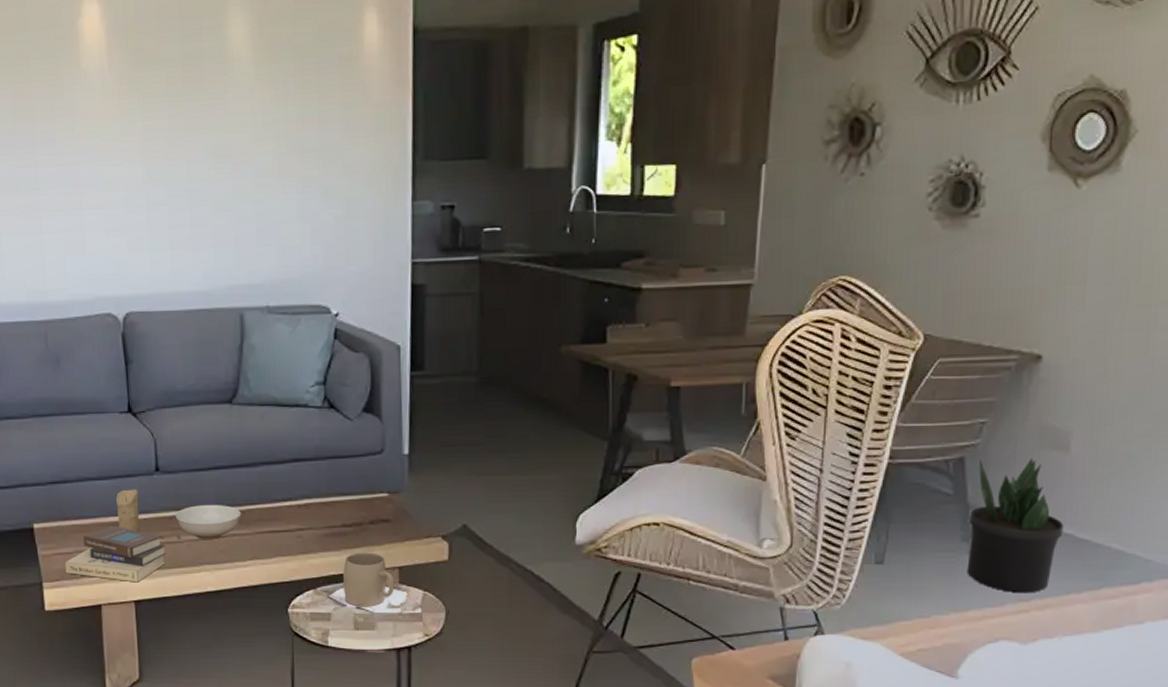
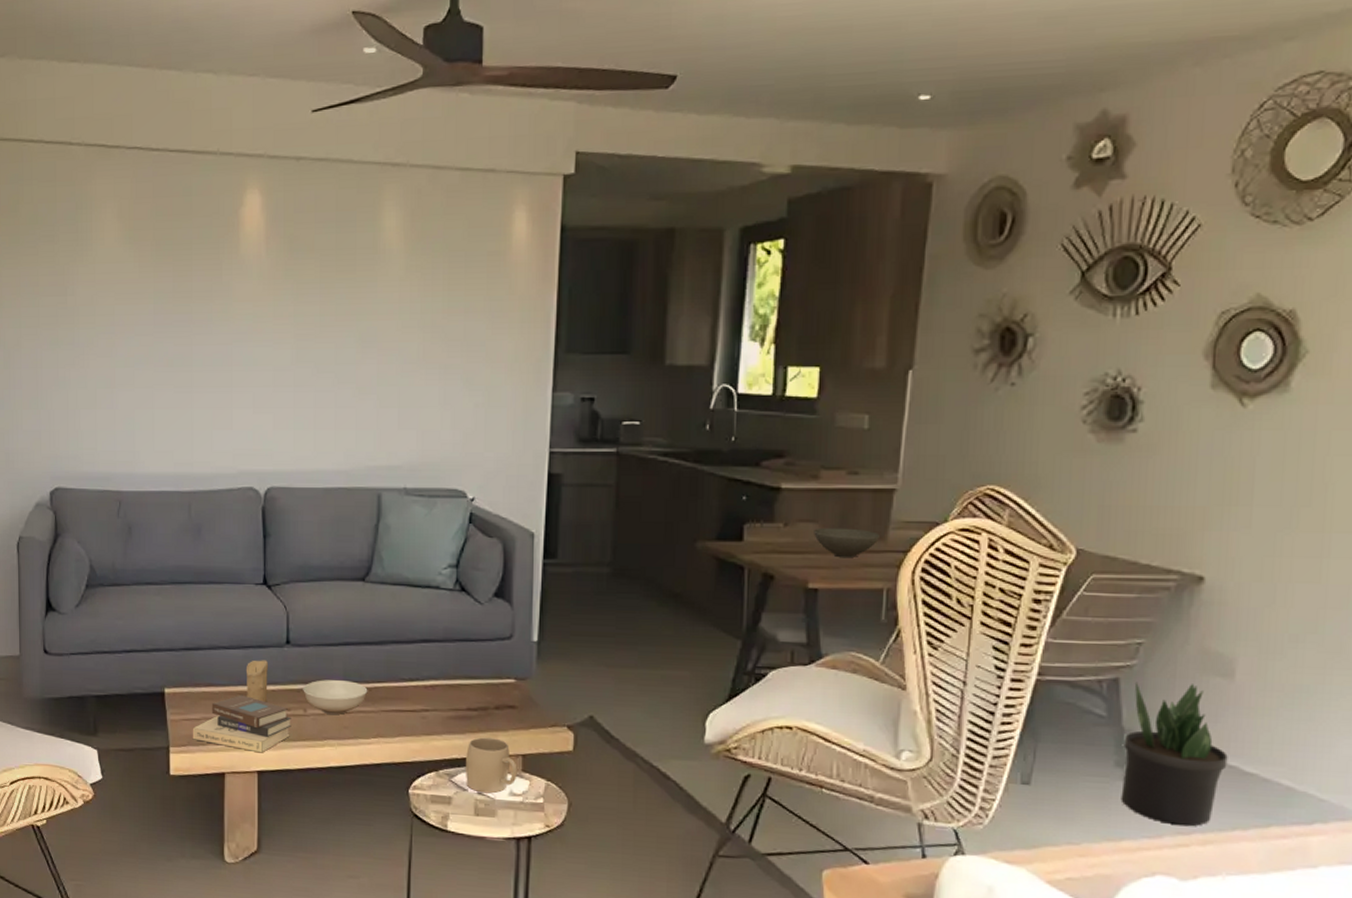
bowl: none [675,325,738,354] -> present [814,527,880,557]

